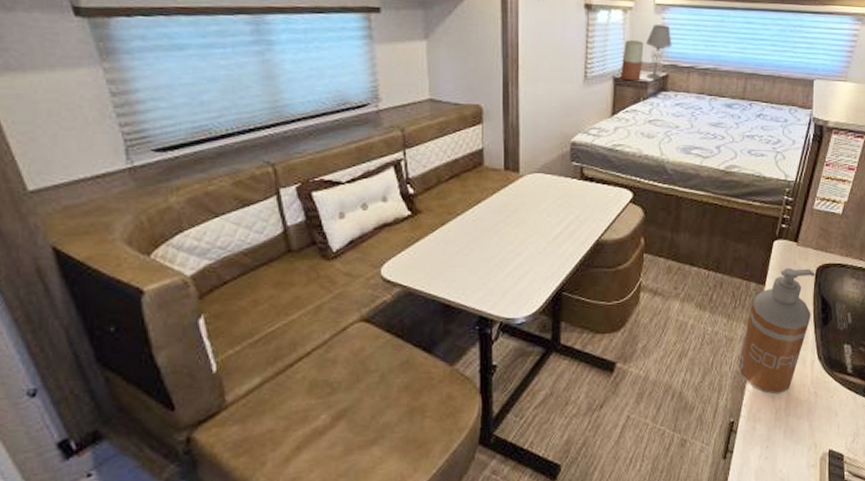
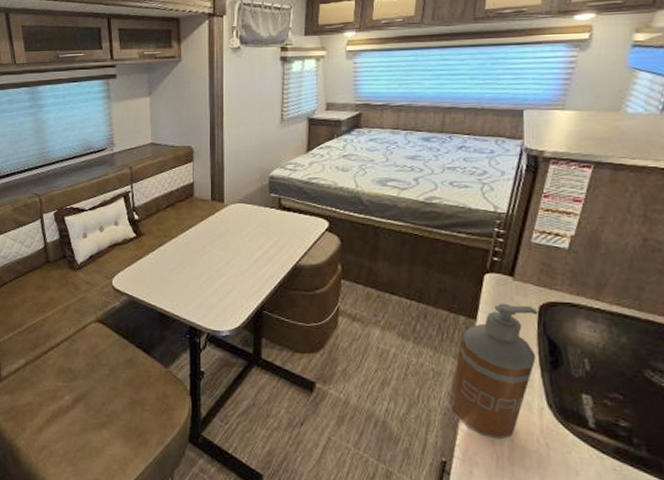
vase: present [621,40,644,81] -> none [315,84,337,121]
table lamp: present [645,24,672,81] -> none [338,69,365,119]

